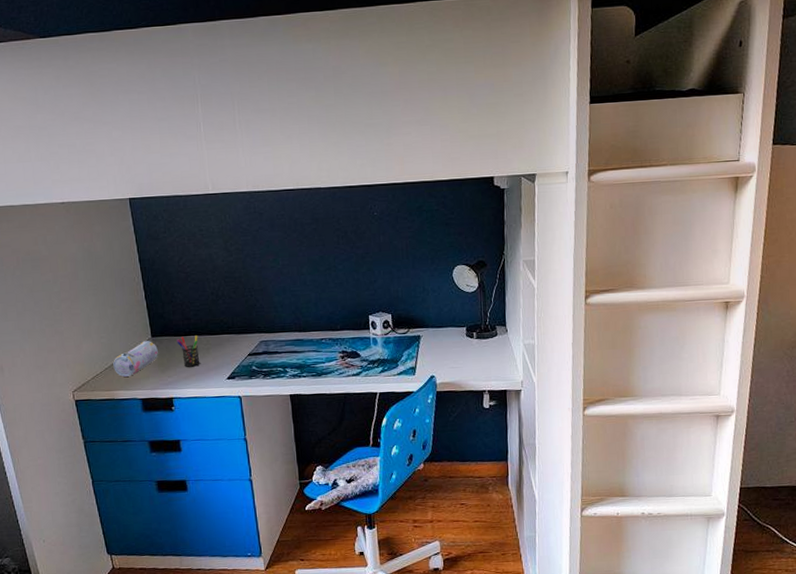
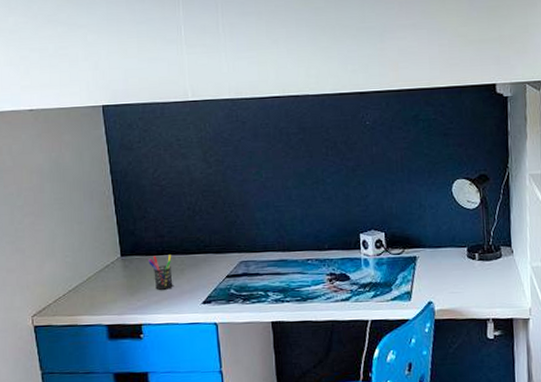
pencil case: present [113,341,158,377] -> none [78,260,127,300]

